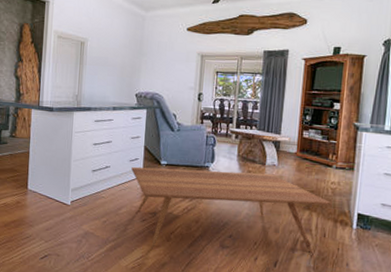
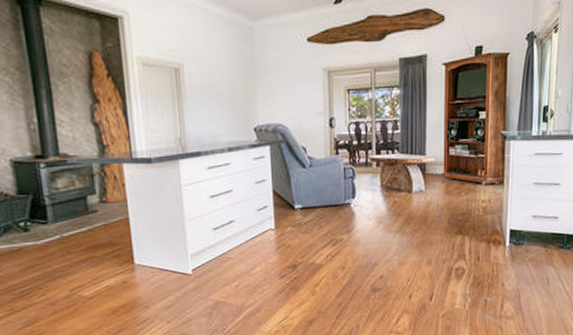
coffee table: present [131,167,332,253] -> none [261,201,484,305]

